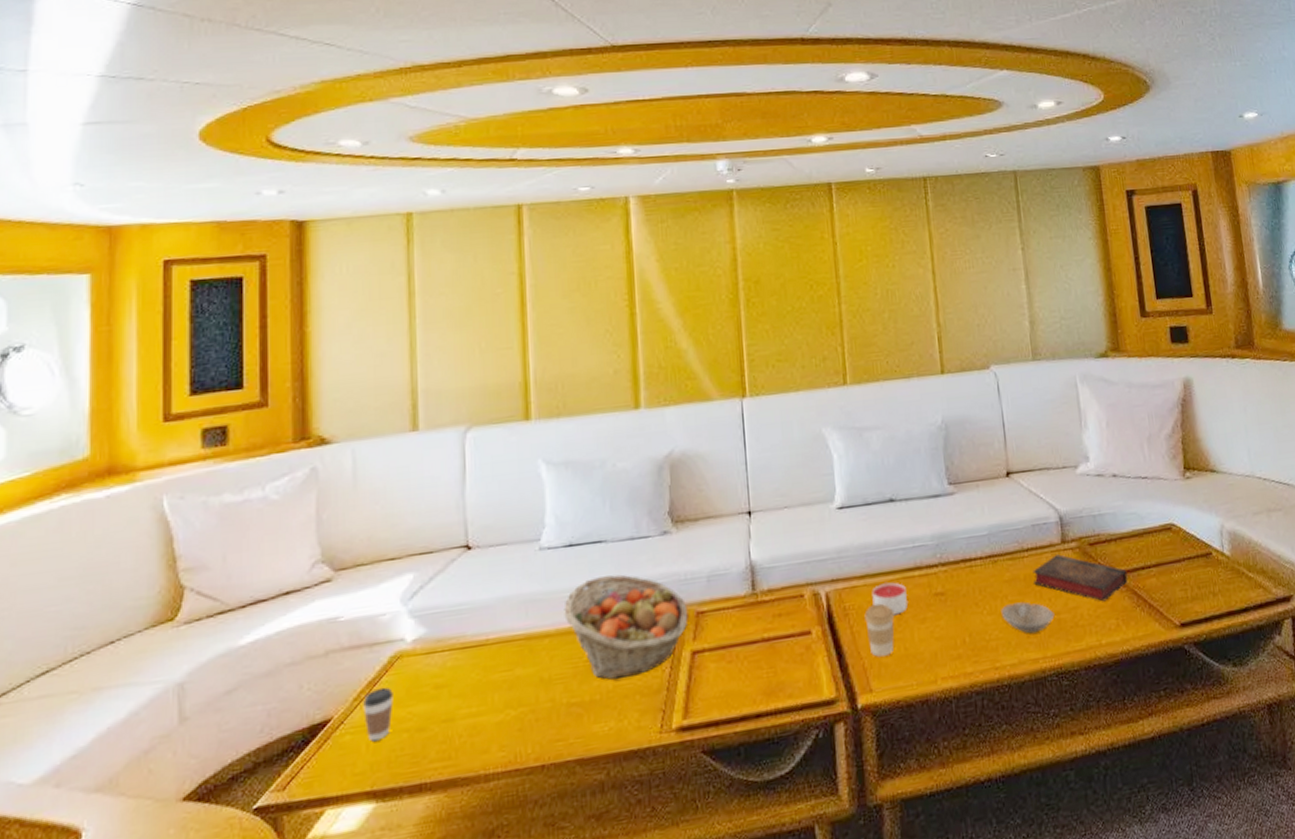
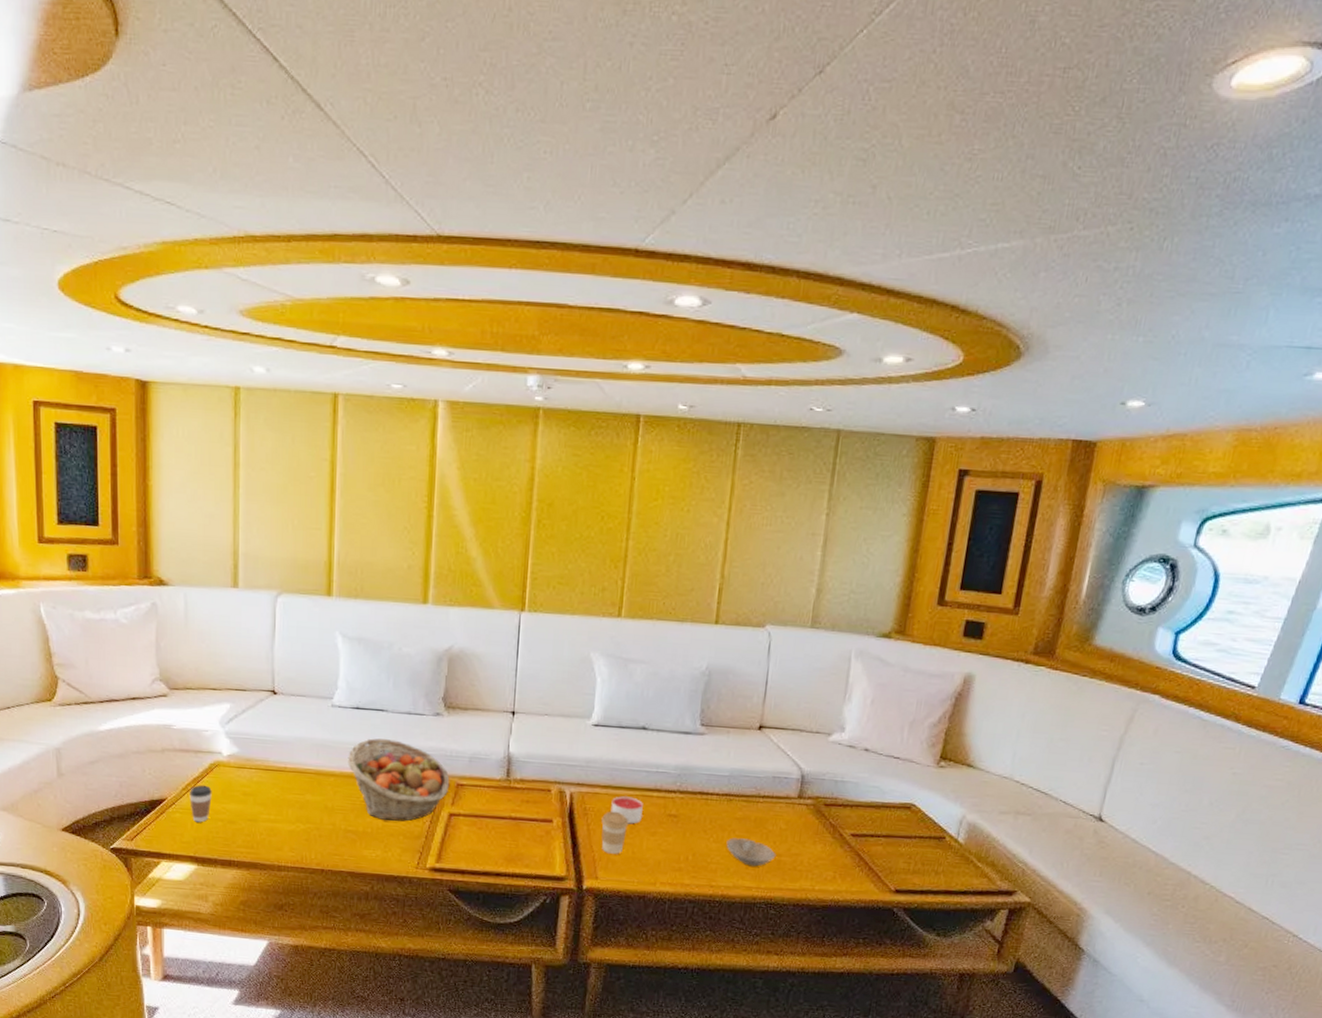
book: present [1032,554,1128,602] -> none [762,807,856,856]

